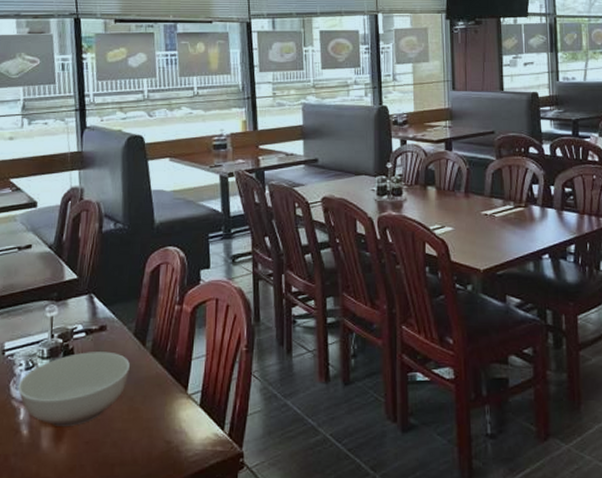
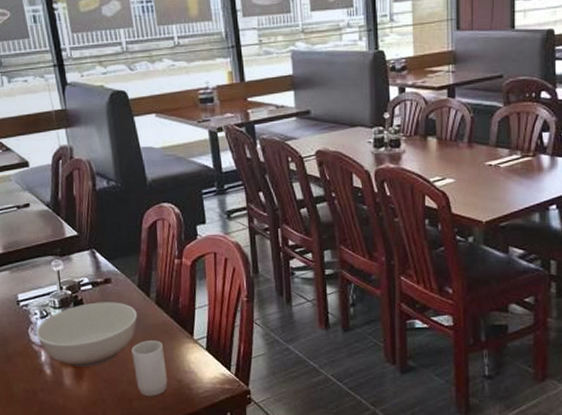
cup: none [119,395,156,462] -> present [131,340,168,397]

